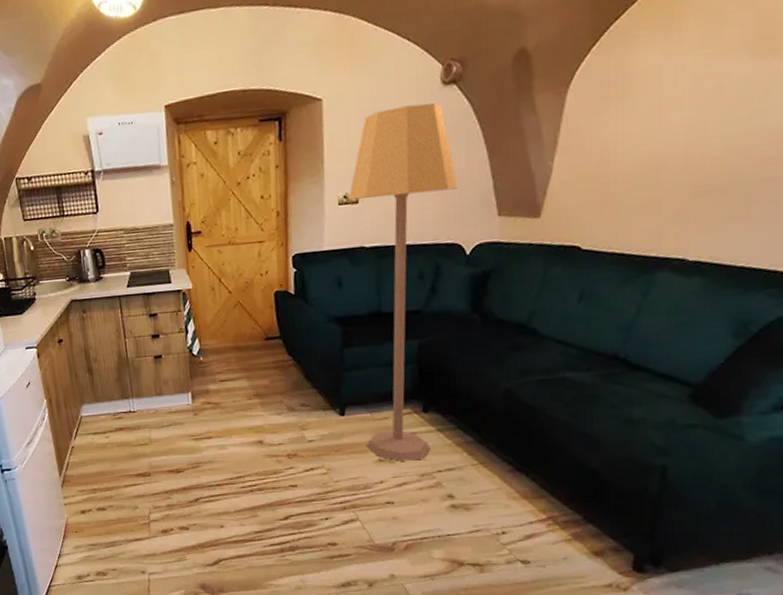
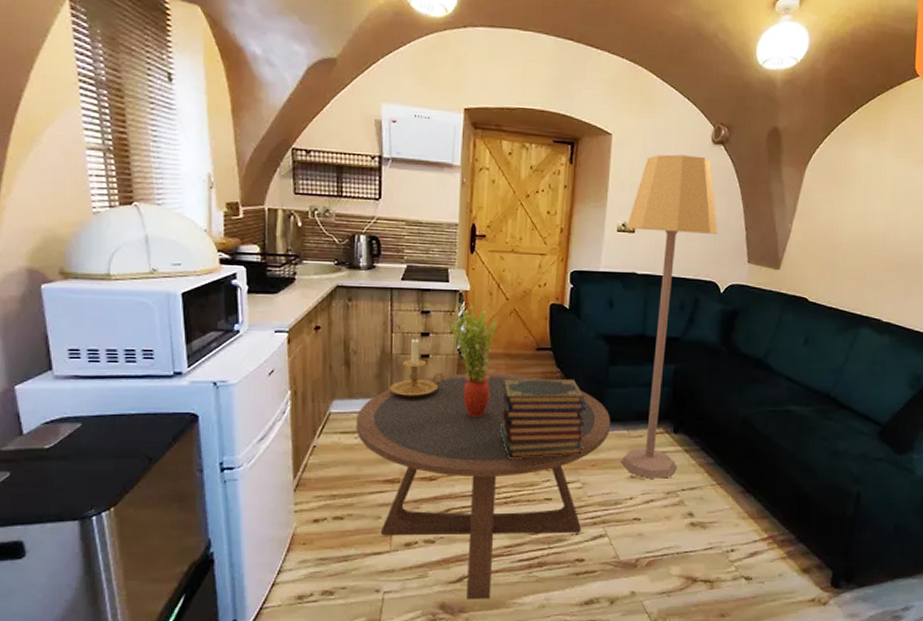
coffee table: none [104,366,352,581] -> present [356,372,611,600]
candle holder: none [130,340,178,397] -> present [390,337,444,398]
potted plant: none [174,299,225,412] -> present [447,302,498,418]
book stack: none [234,365,326,450] -> present [499,378,587,460]

